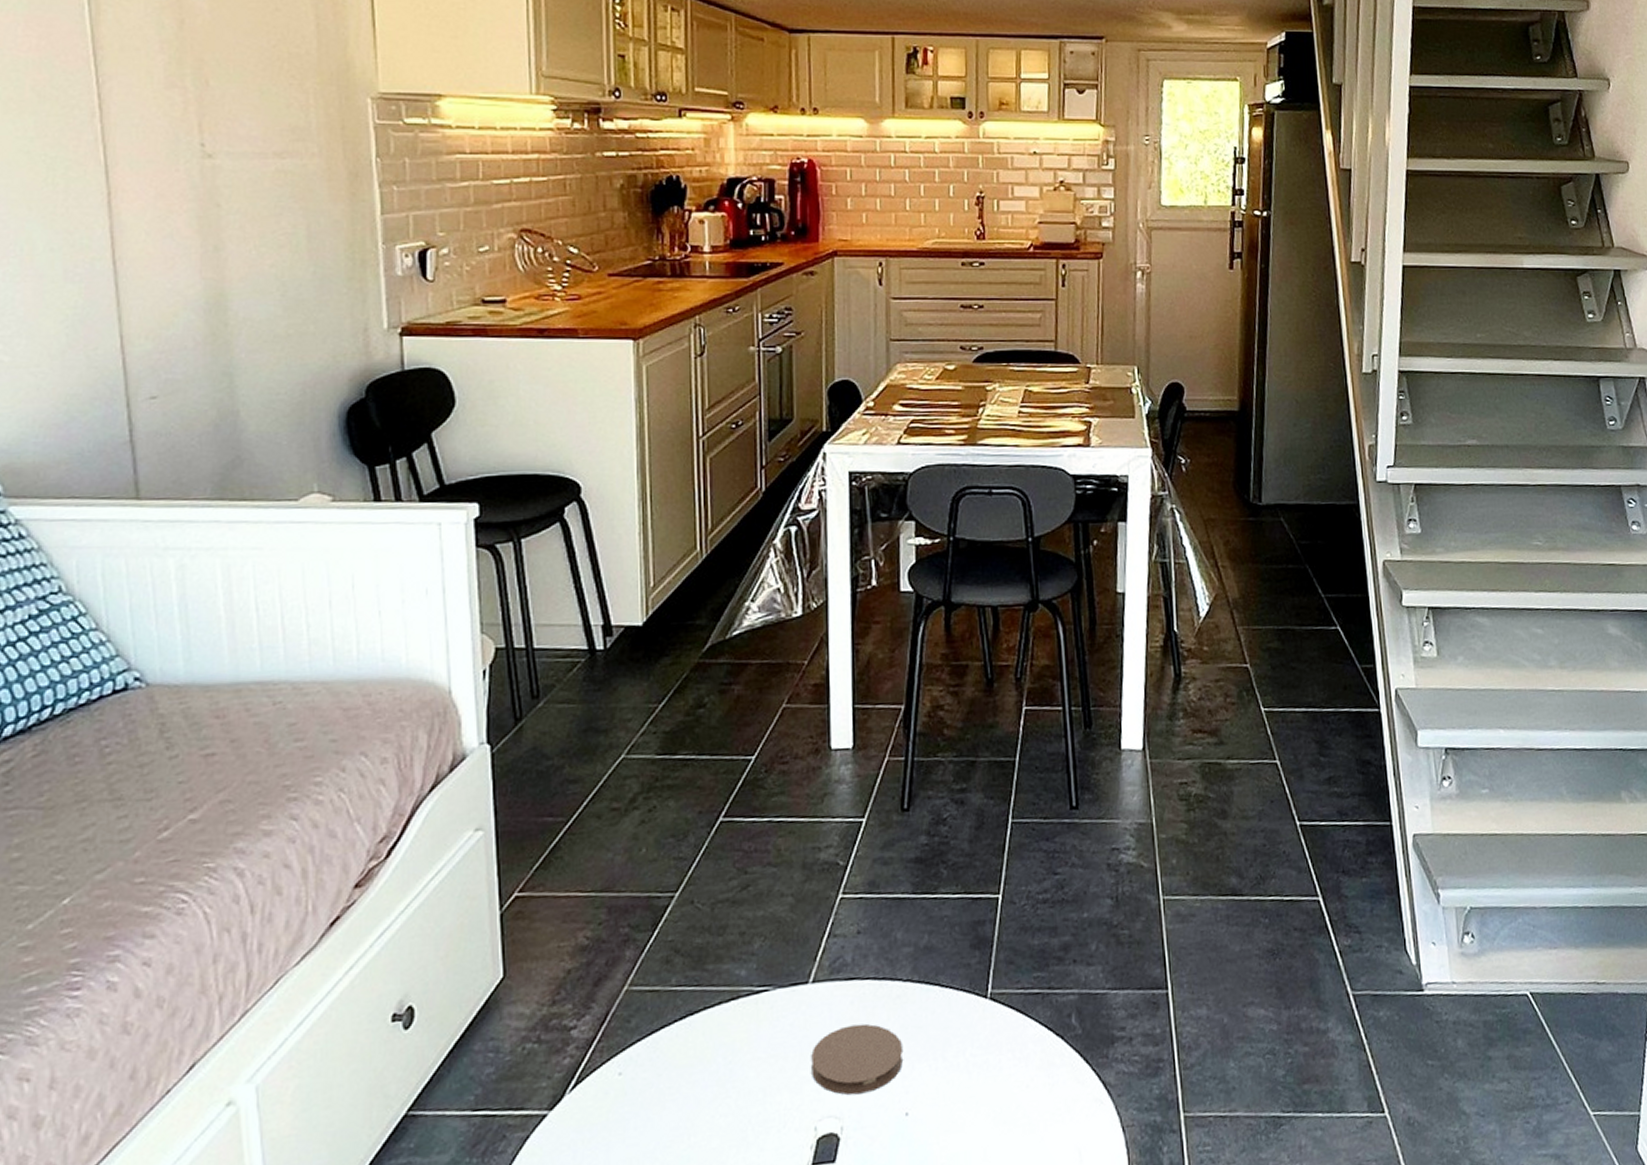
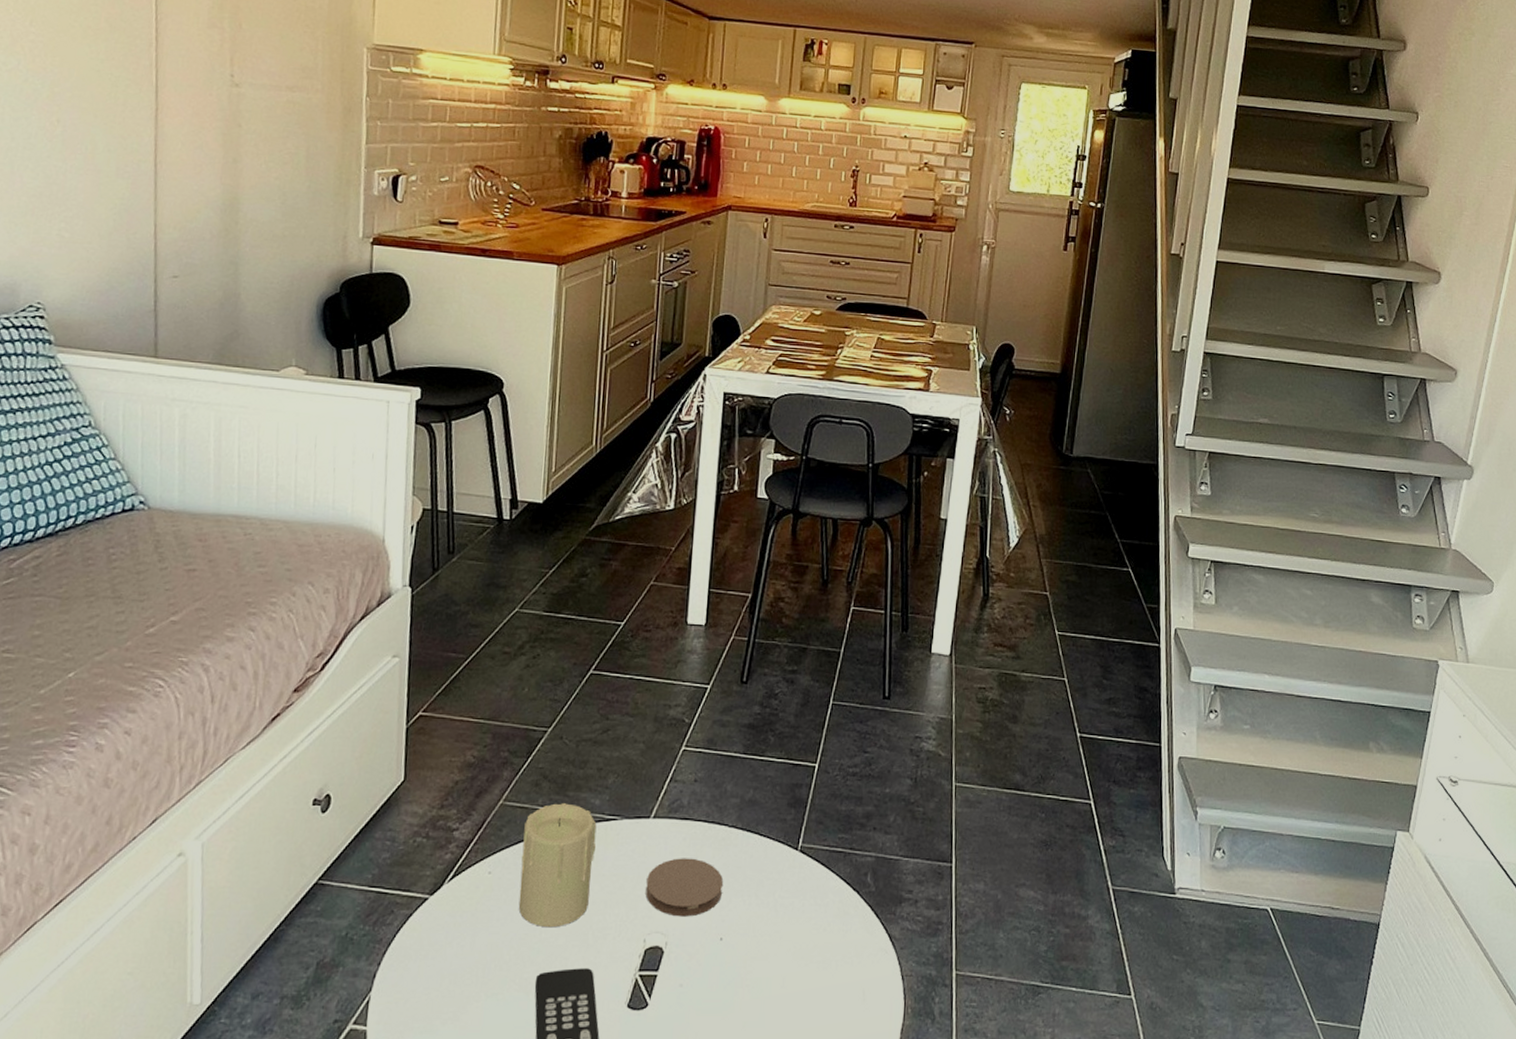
candle: none [657,979,746,1130] -> present [518,803,597,928]

